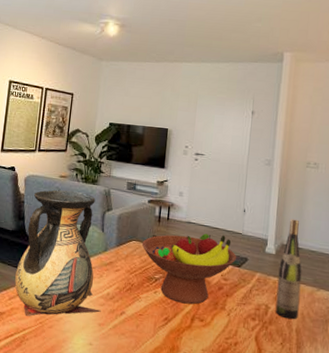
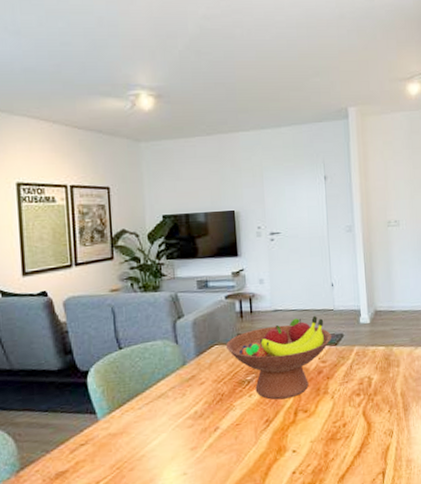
vase: present [15,189,101,317] -> none [73,304,191,467]
wine bottle: present [275,219,302,320] -> none [375,282,401,386]

